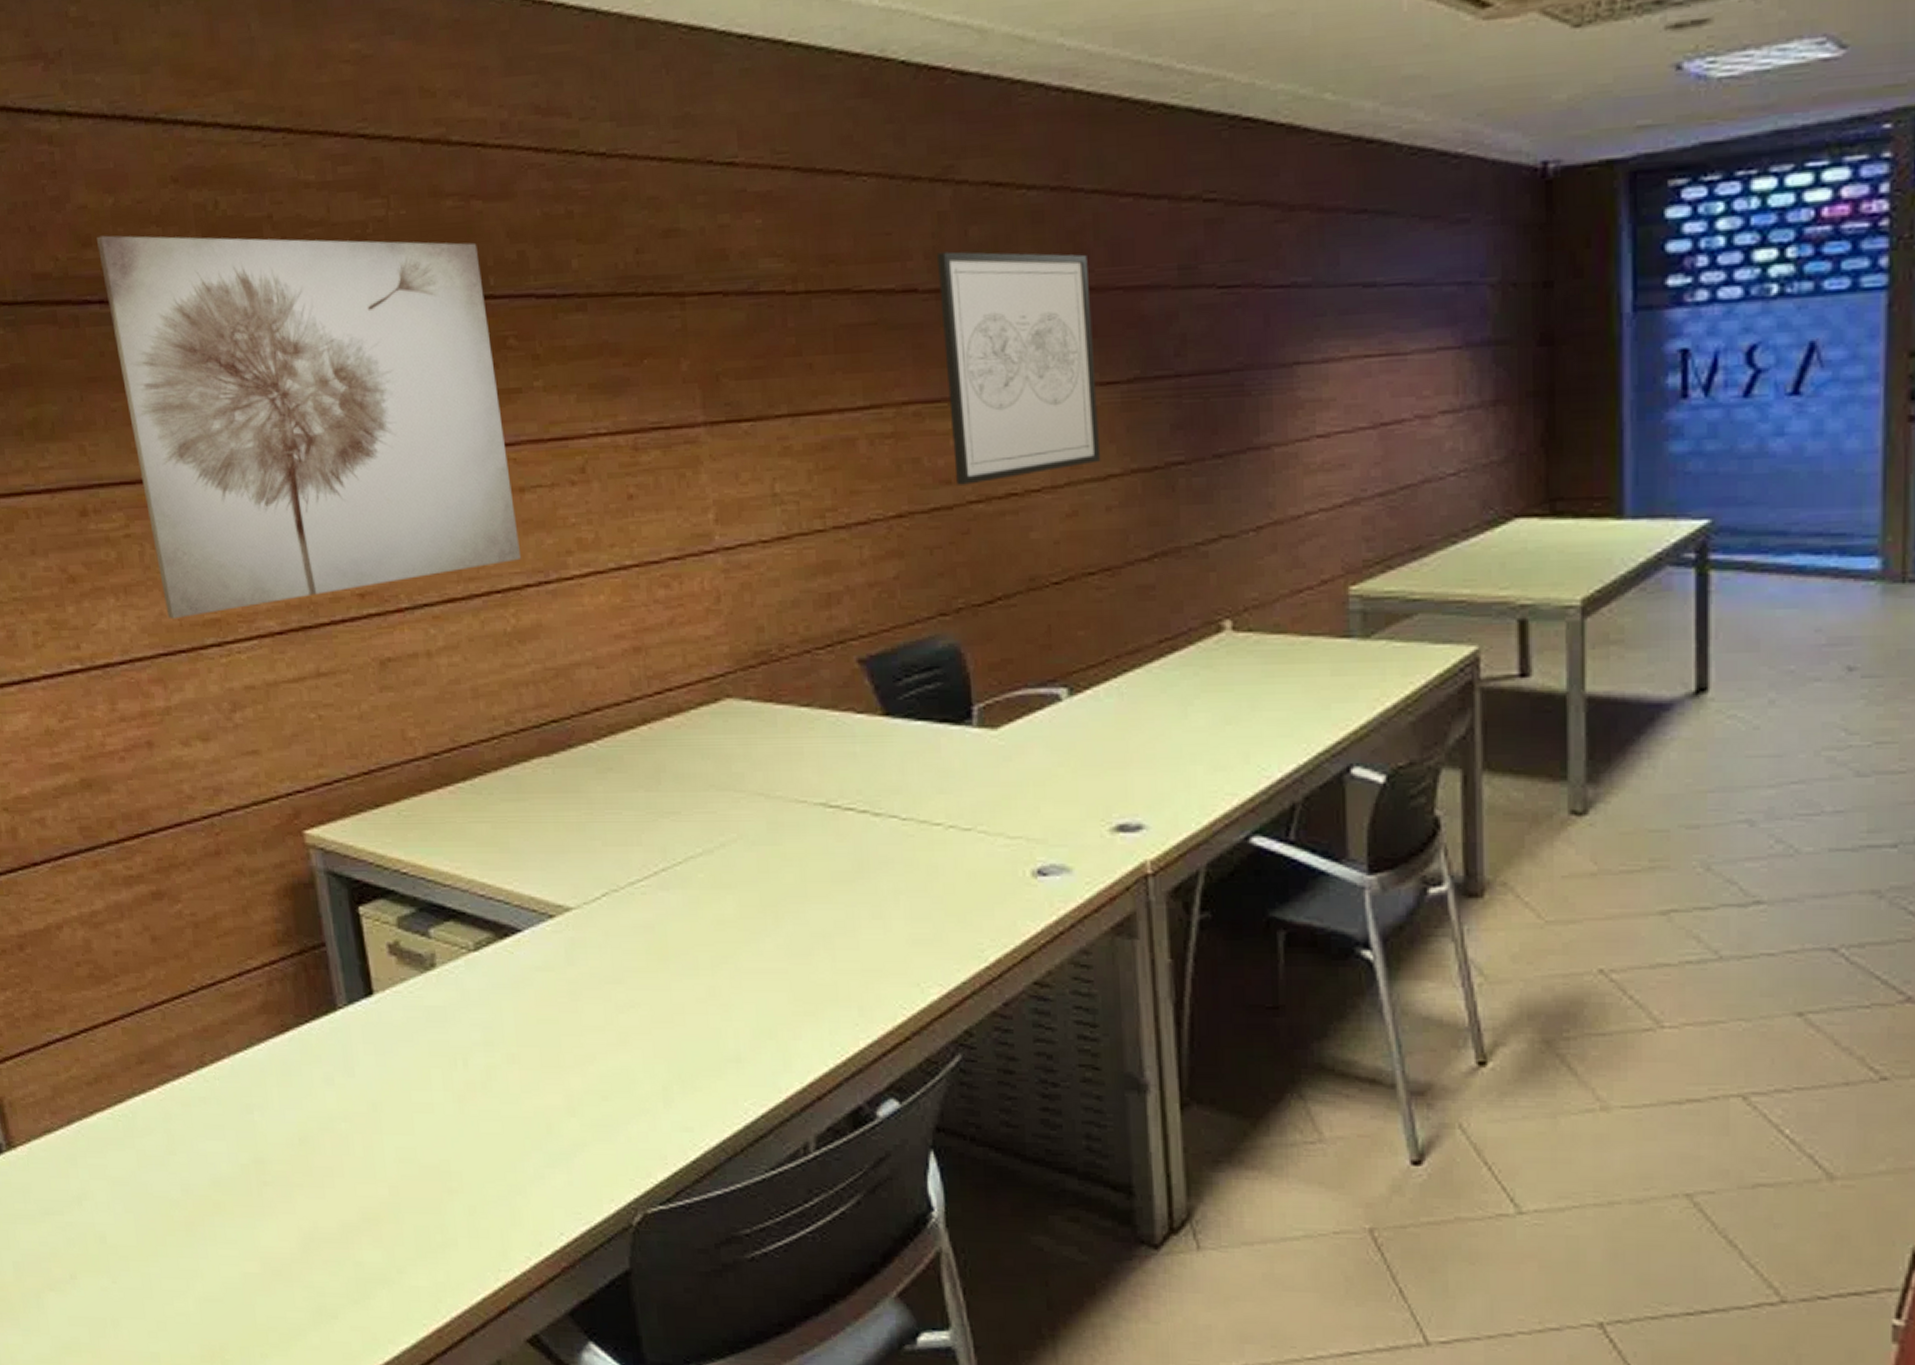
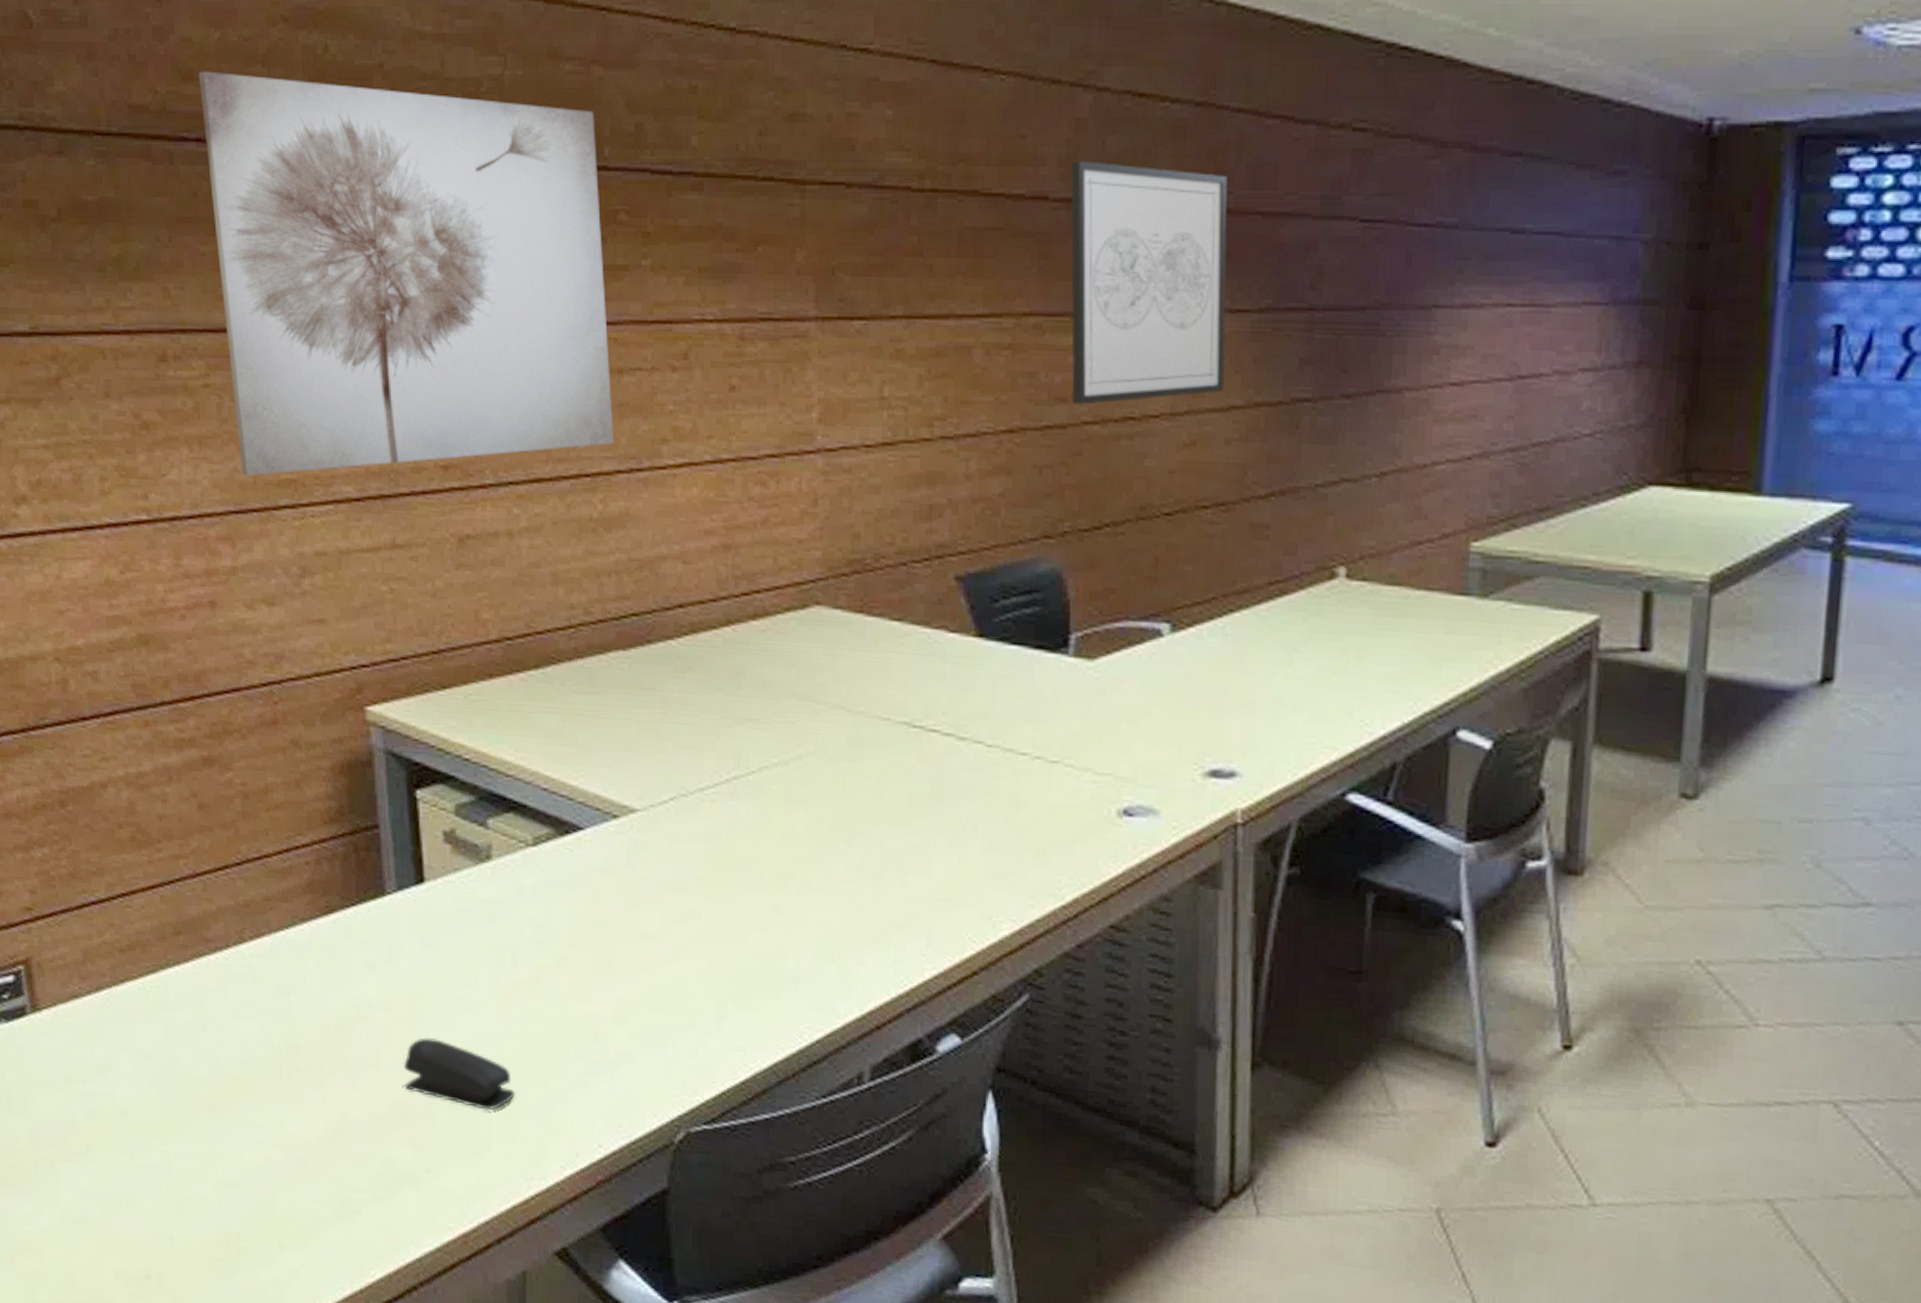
stapler: none [367,1143,476,1209] -> present [404,1037,515,1111]

